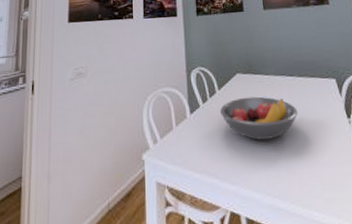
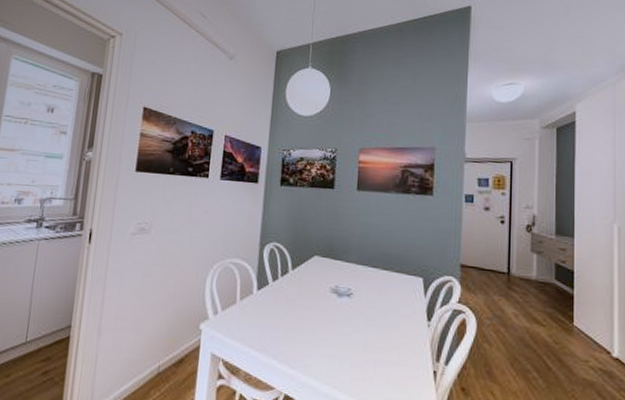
fruit bowl: present [220,96,298,140] -> none [290,281,375,330]

